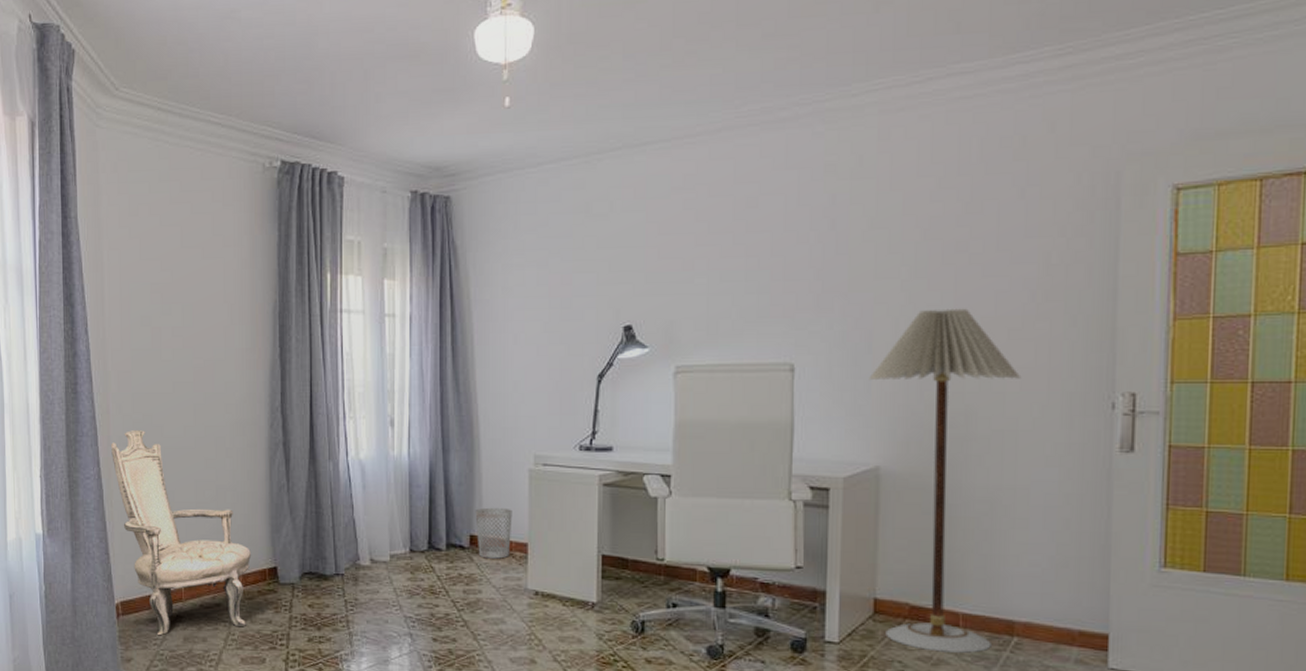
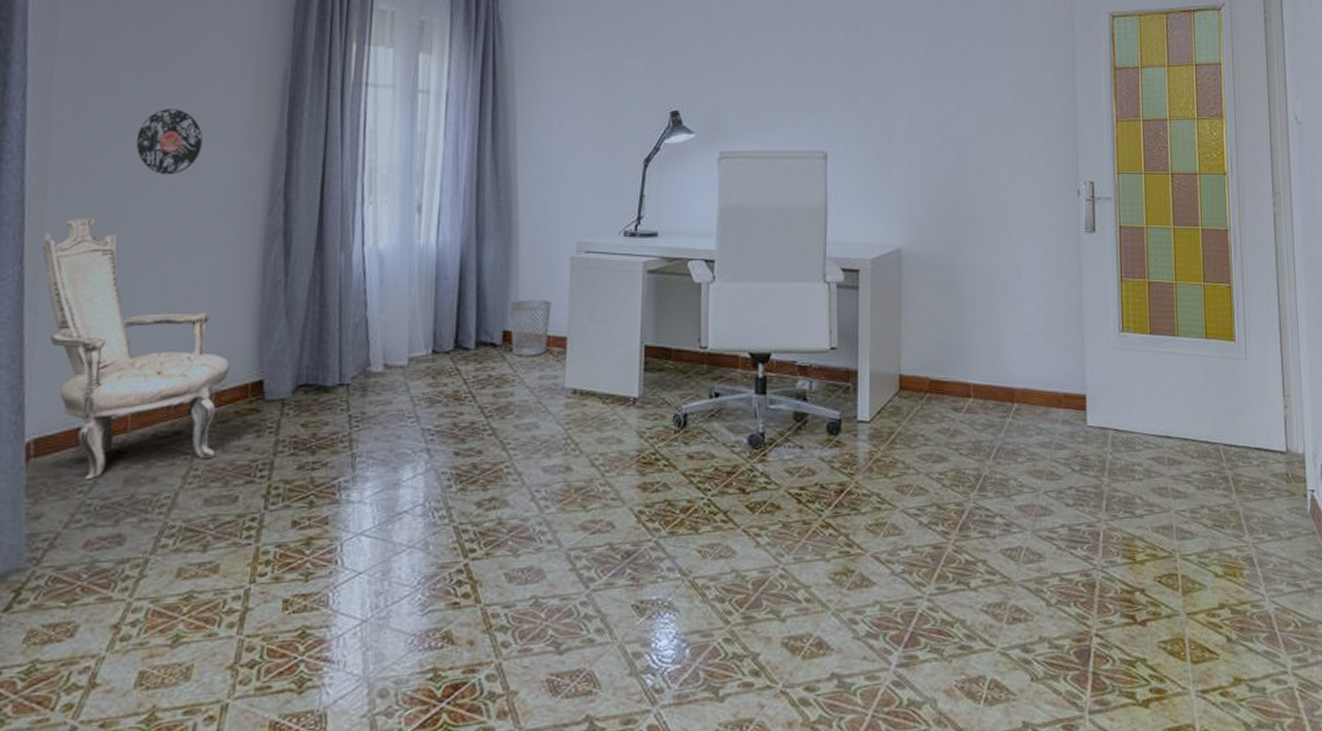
wall clock: none [167,339,215,395] -> present [135,109,203,175]
floor lamp: present [869,308,1022,653] -> none [890,106,1011,423]

